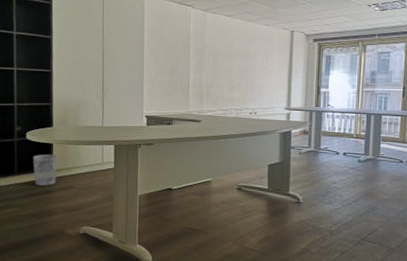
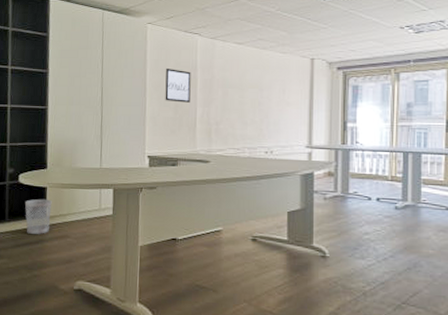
wall art: none [161,37,185,68] -> present [165,69,191,103]

